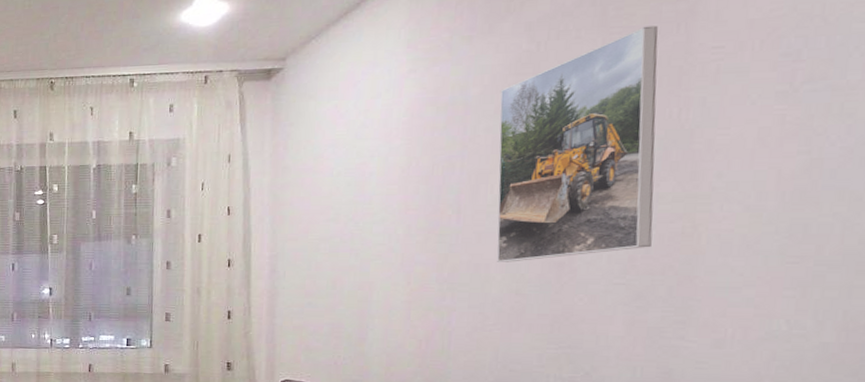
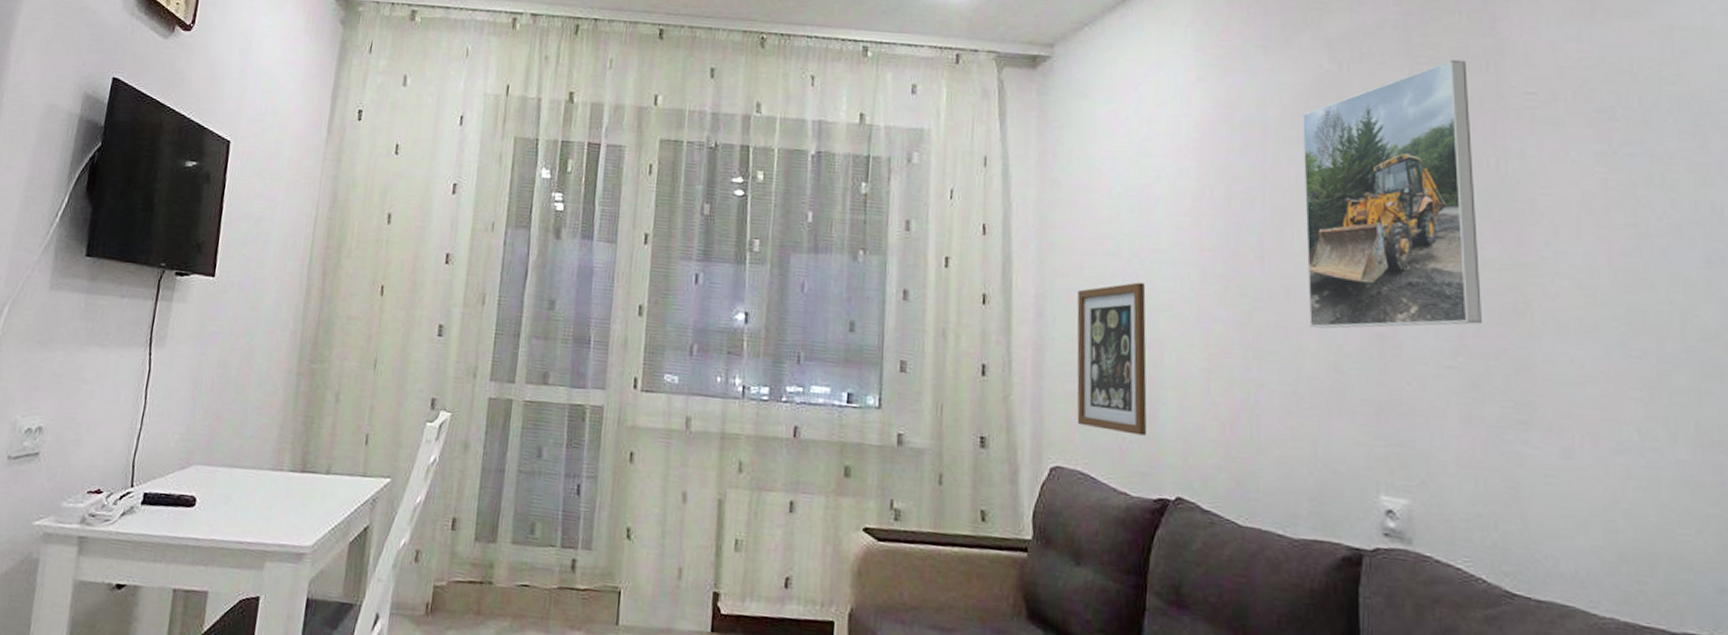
wall art: none [302,240,359,354] -> present [1077,282,1147,436]

